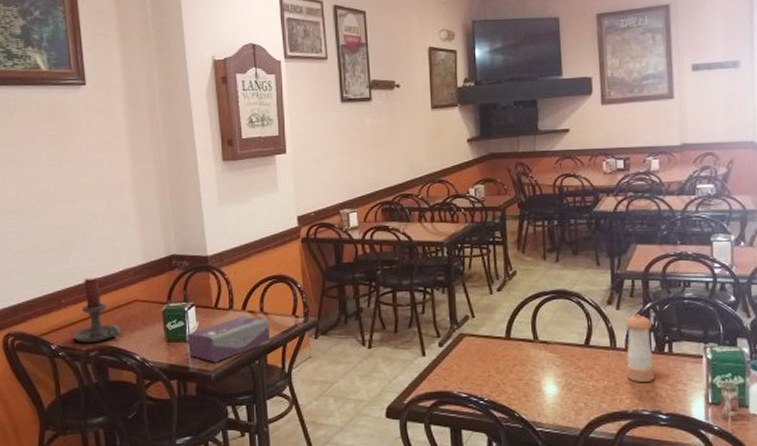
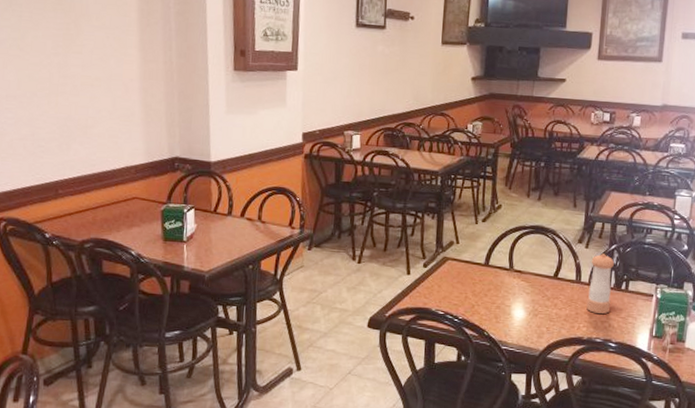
candle holder: present [73,278,122,343] -> none [69,171,119,235]
tissue box: present [187,316,271,363] -> none [183,222,266,264]

